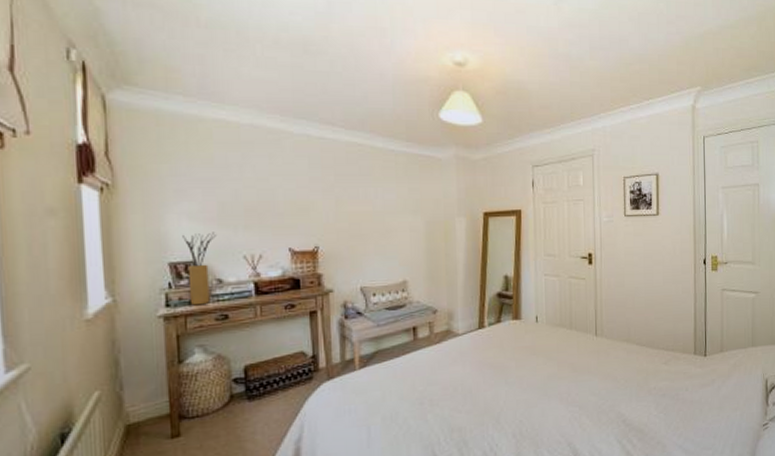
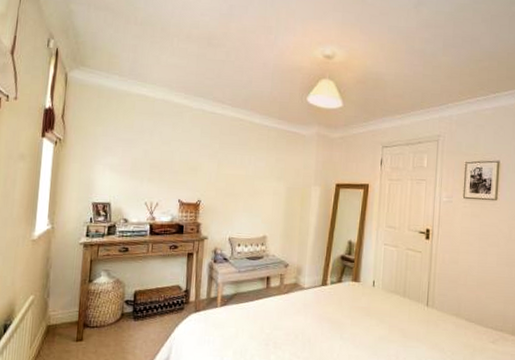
vase: present [182,232,216,306] -> none [102,181,128,238]

